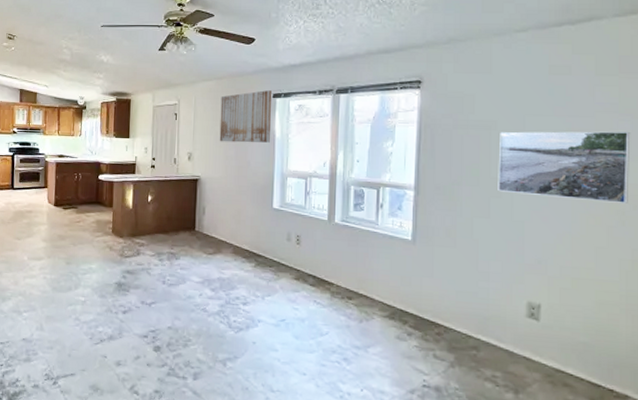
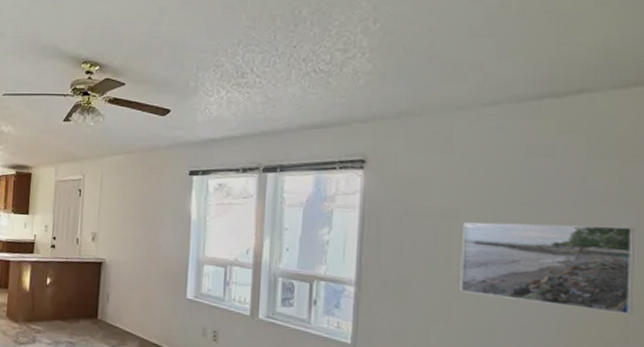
wall art: present [219,90,271,143] -> none [127,167,188,225]

